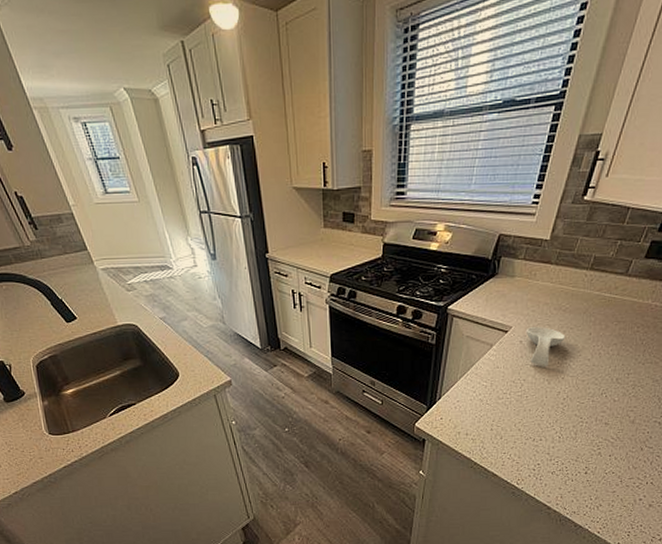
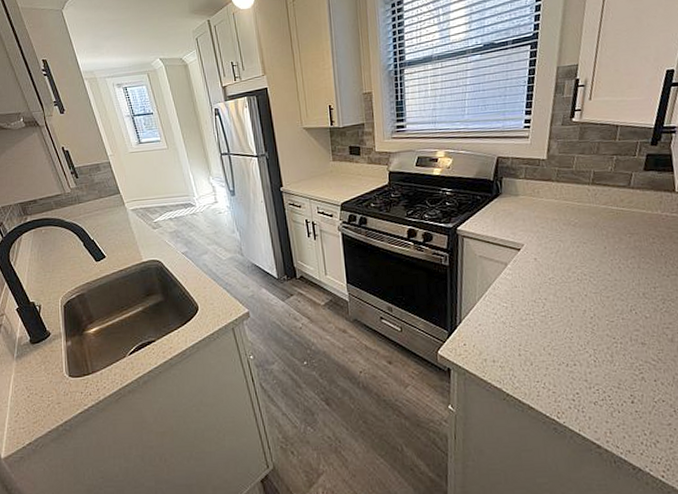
spoon rest: present [525,326,566,366] -> none [538,242,581,284]

